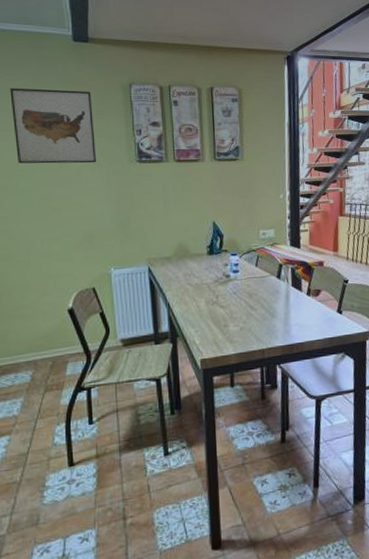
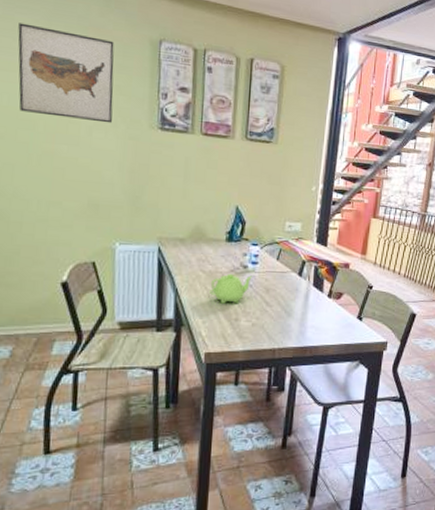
teapot: none [198,283,236,313] -> present [210,273,253,304]

